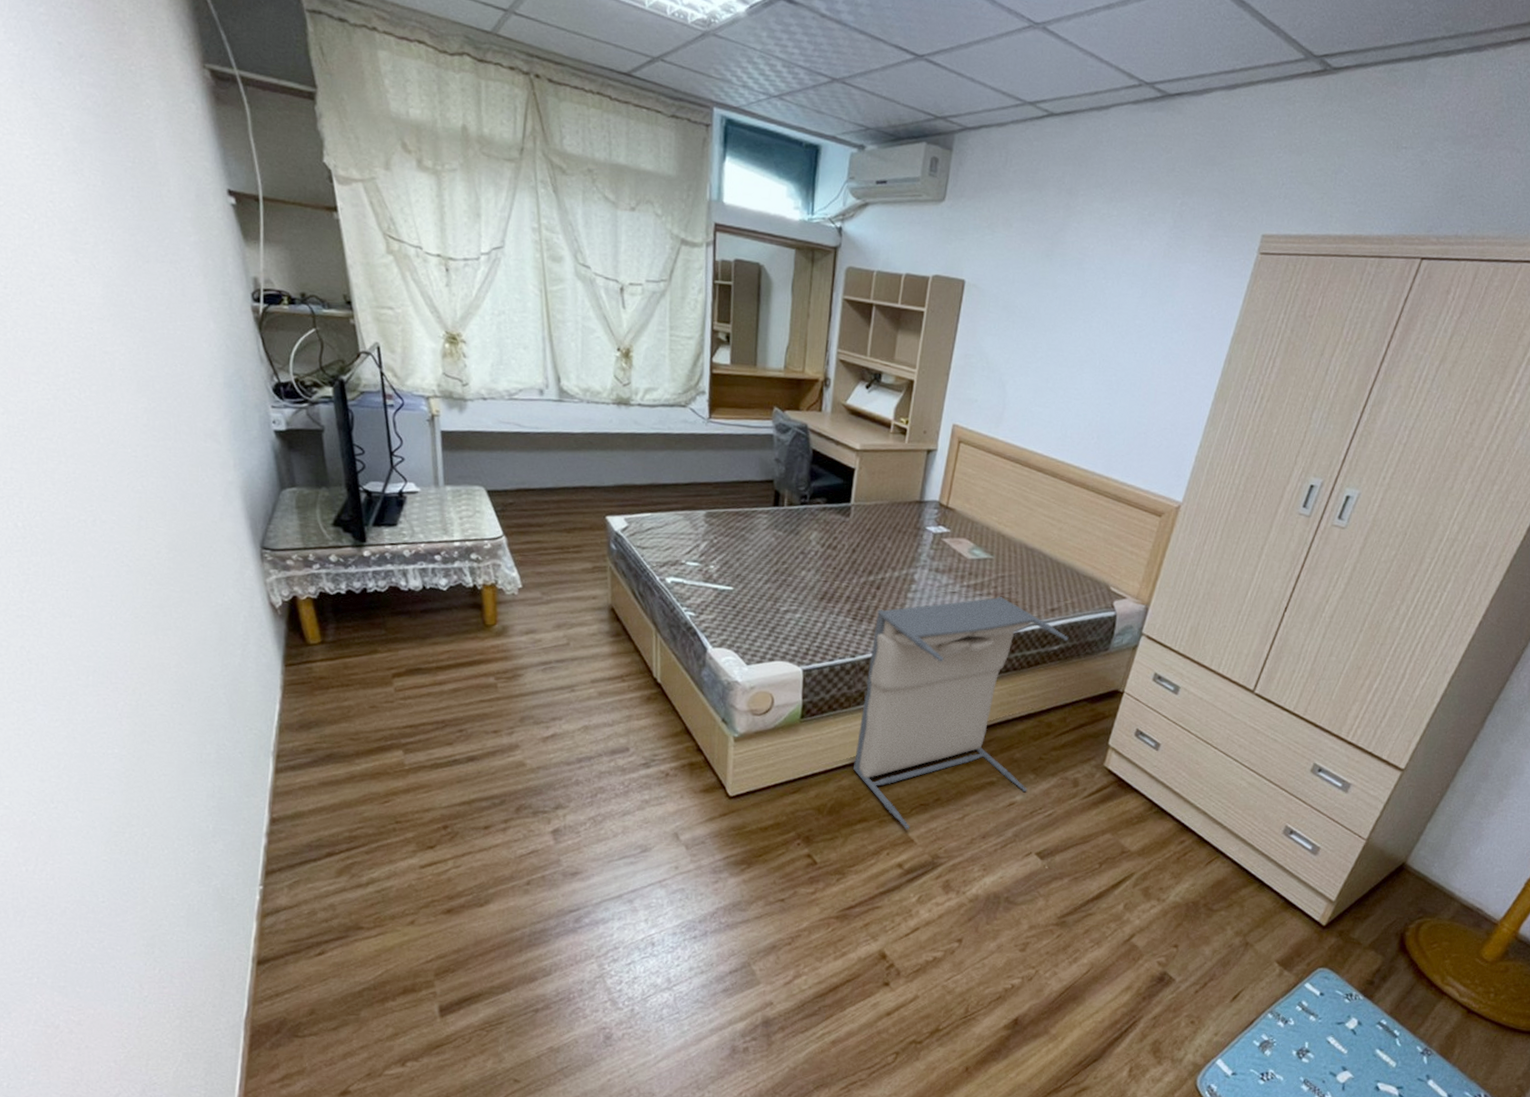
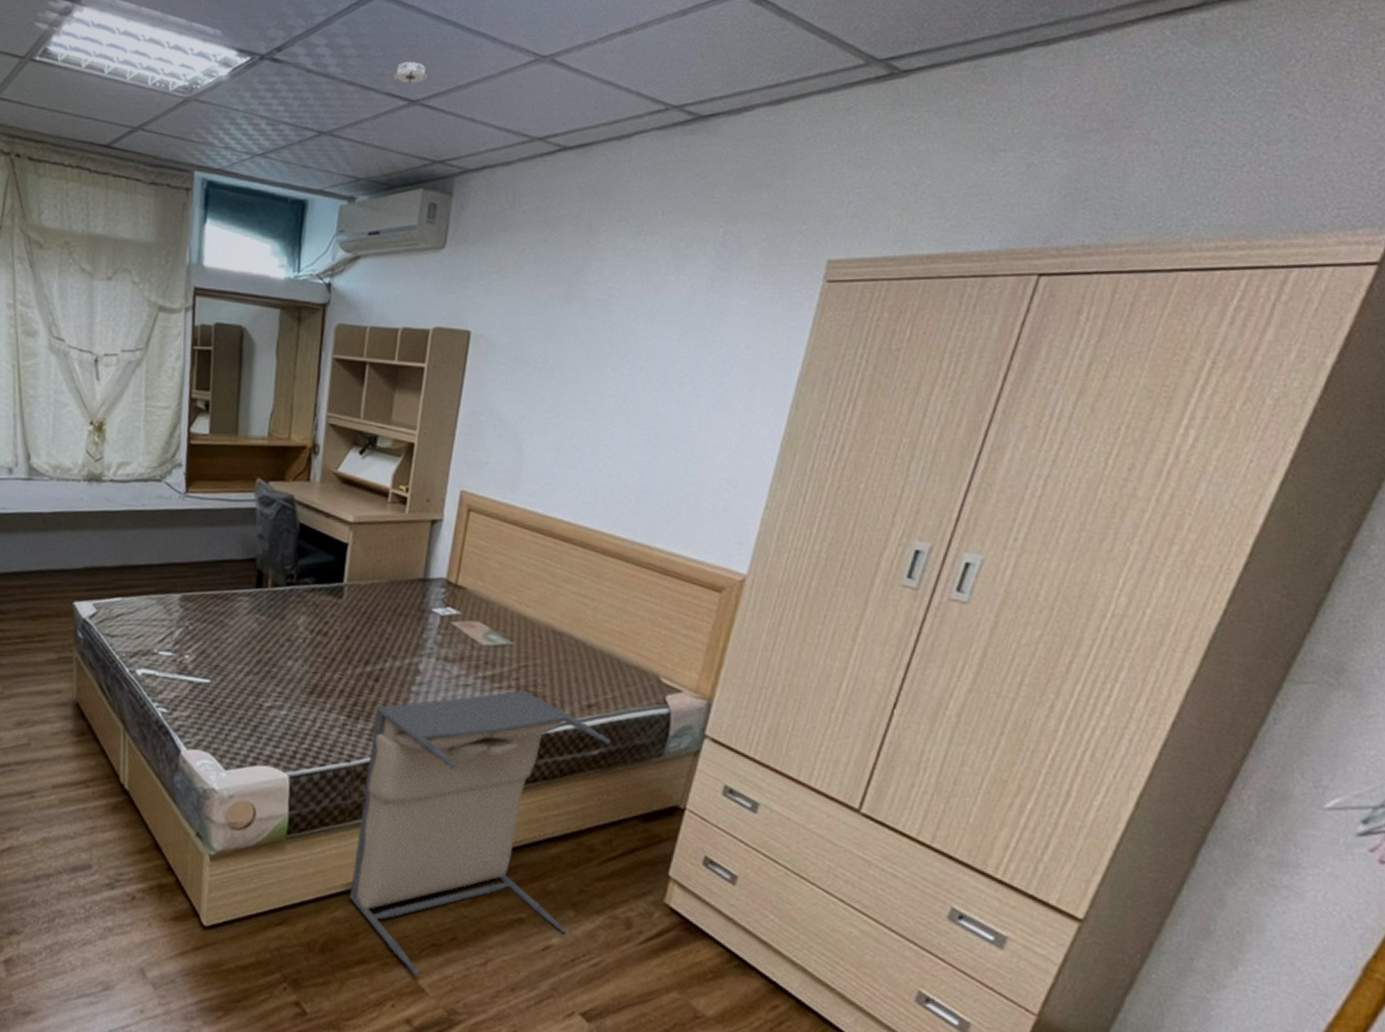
smoke detector: none [900,16,933,39] -> present [392,62,428,84]

